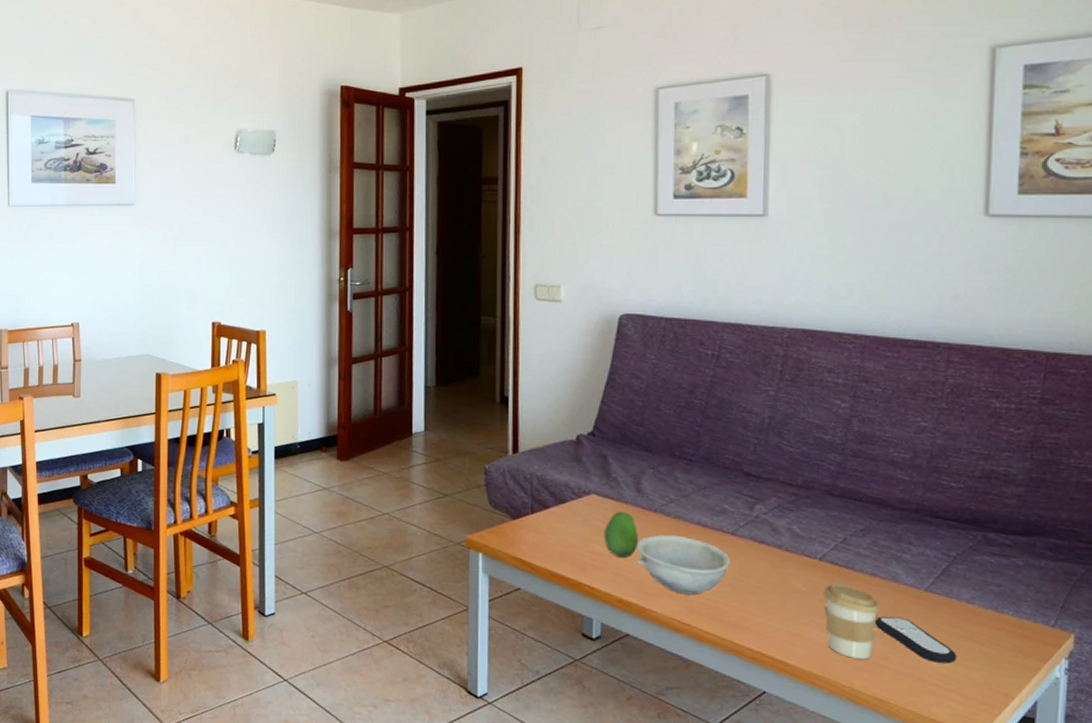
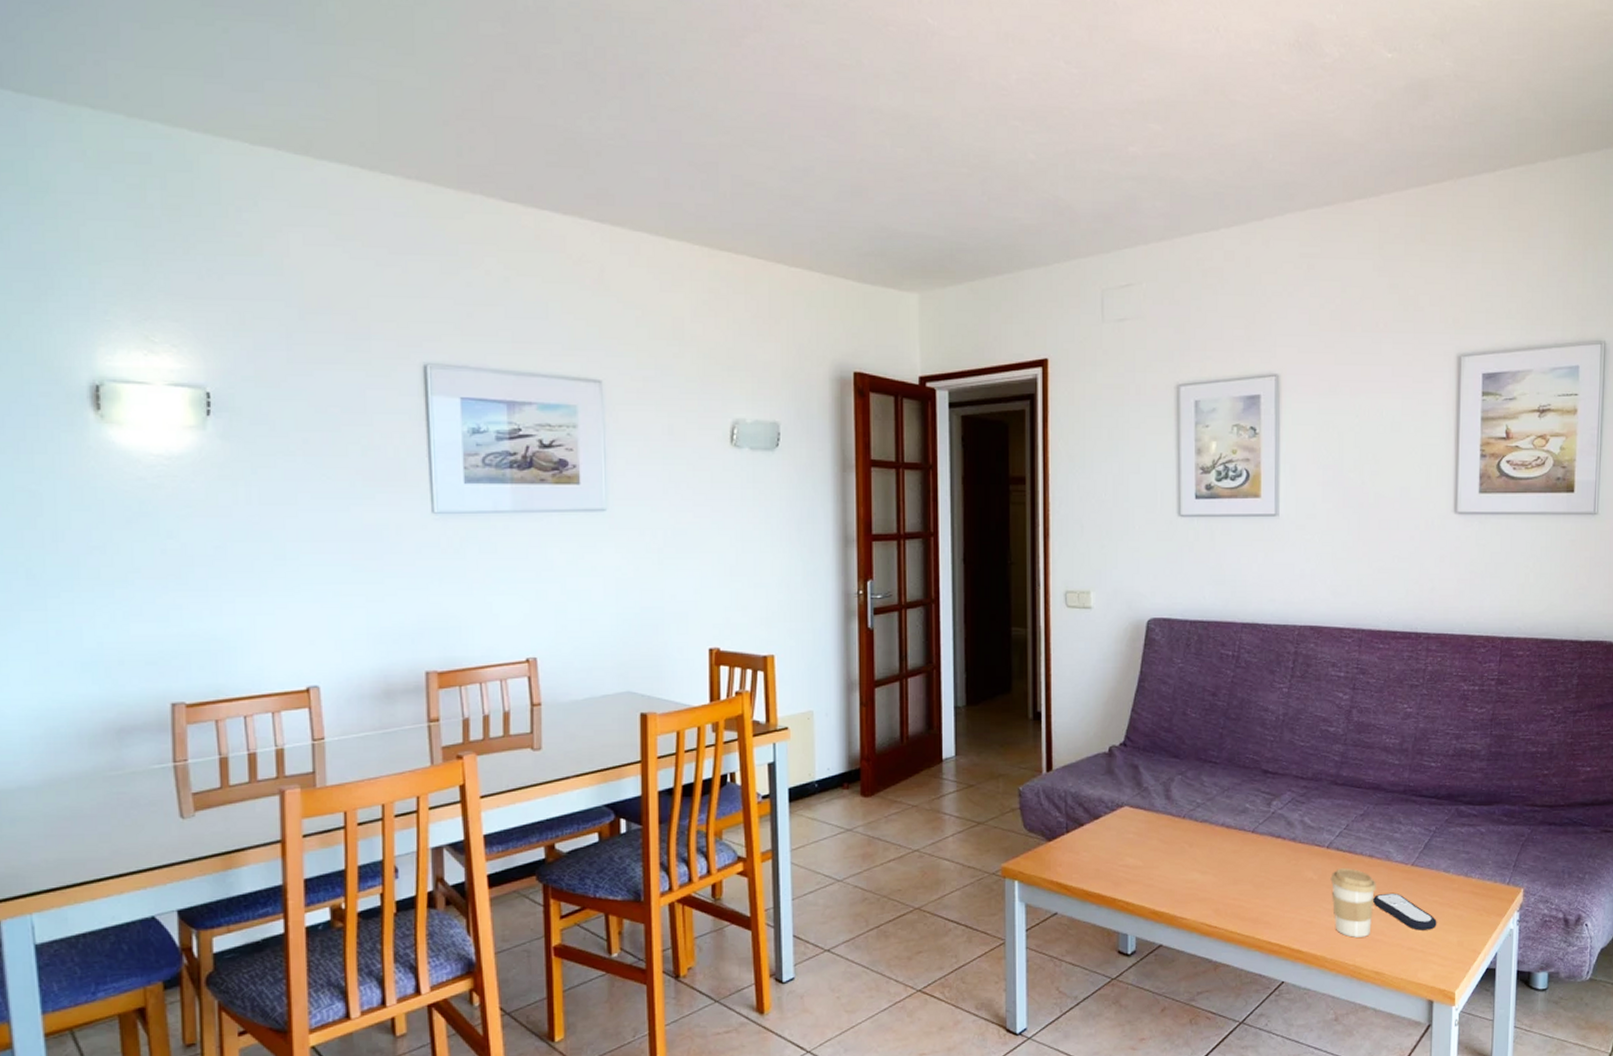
fruit: present [603,512,638,559] -> none [1136,821,1168,869]
bowl: present [636,535,730,595] -> none [1167,839,1252,898]

